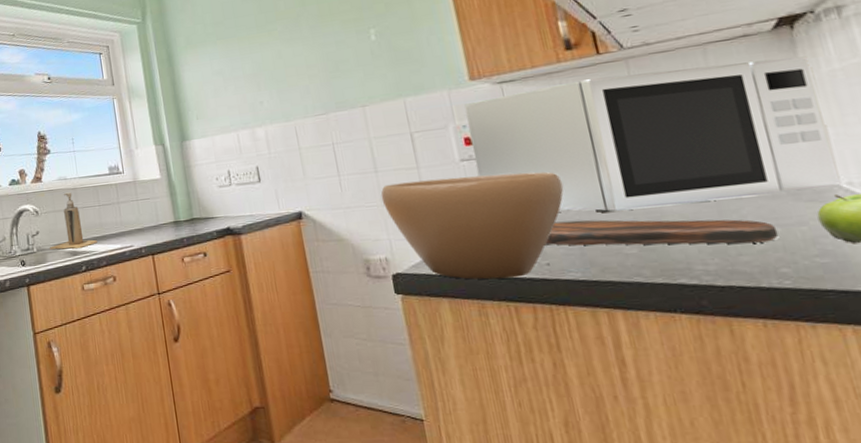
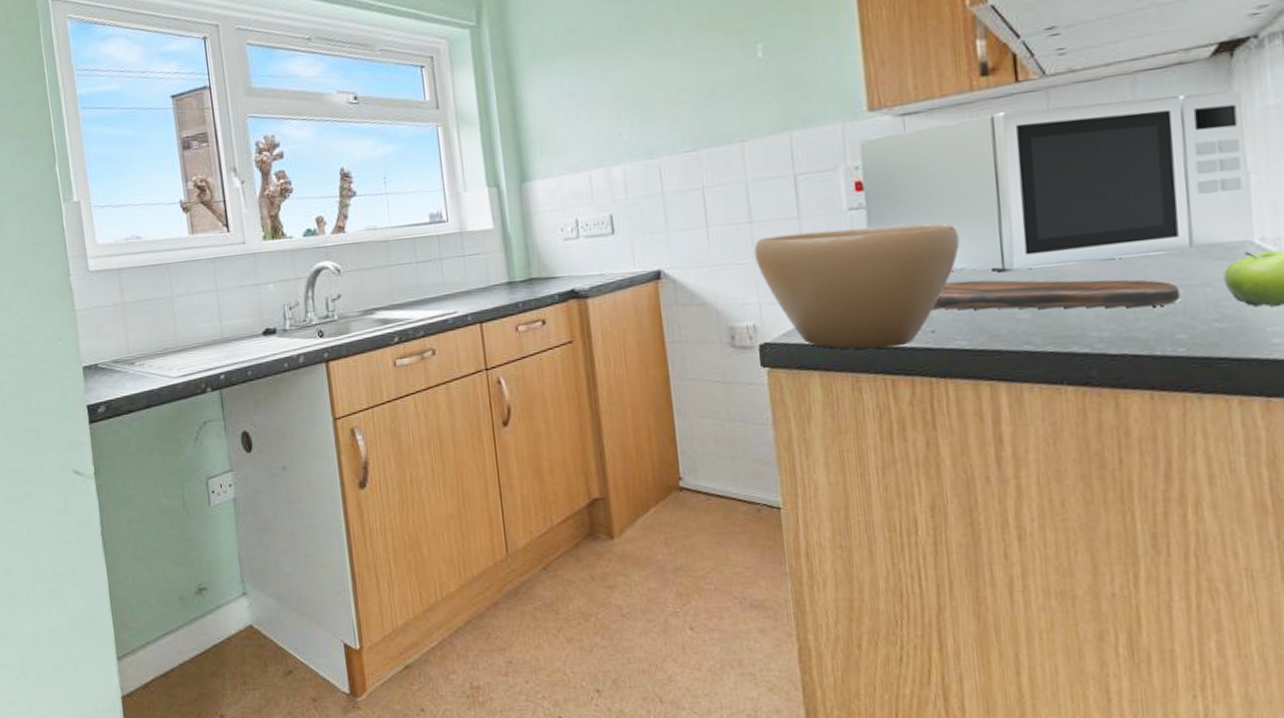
soap dispenser: present [50,192,97,250] -> none [354,245,414,317]

